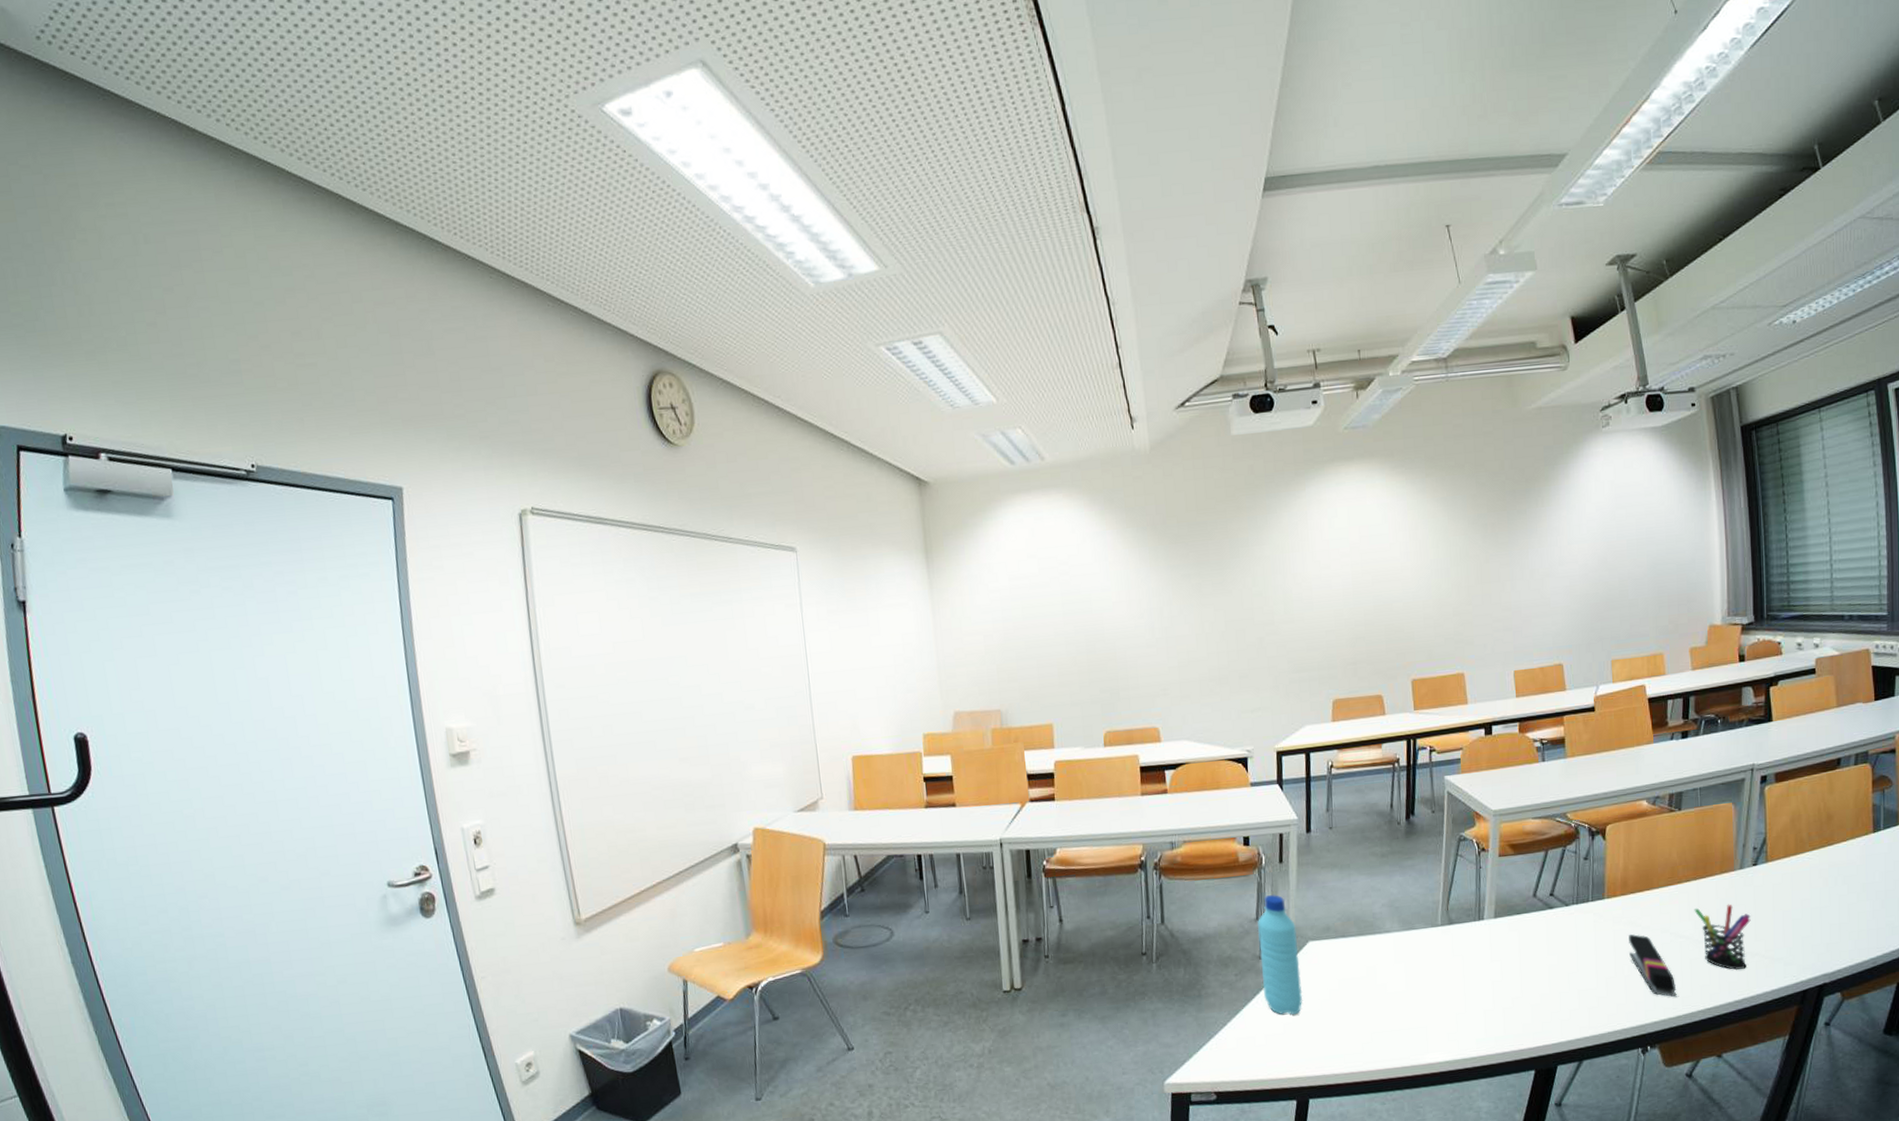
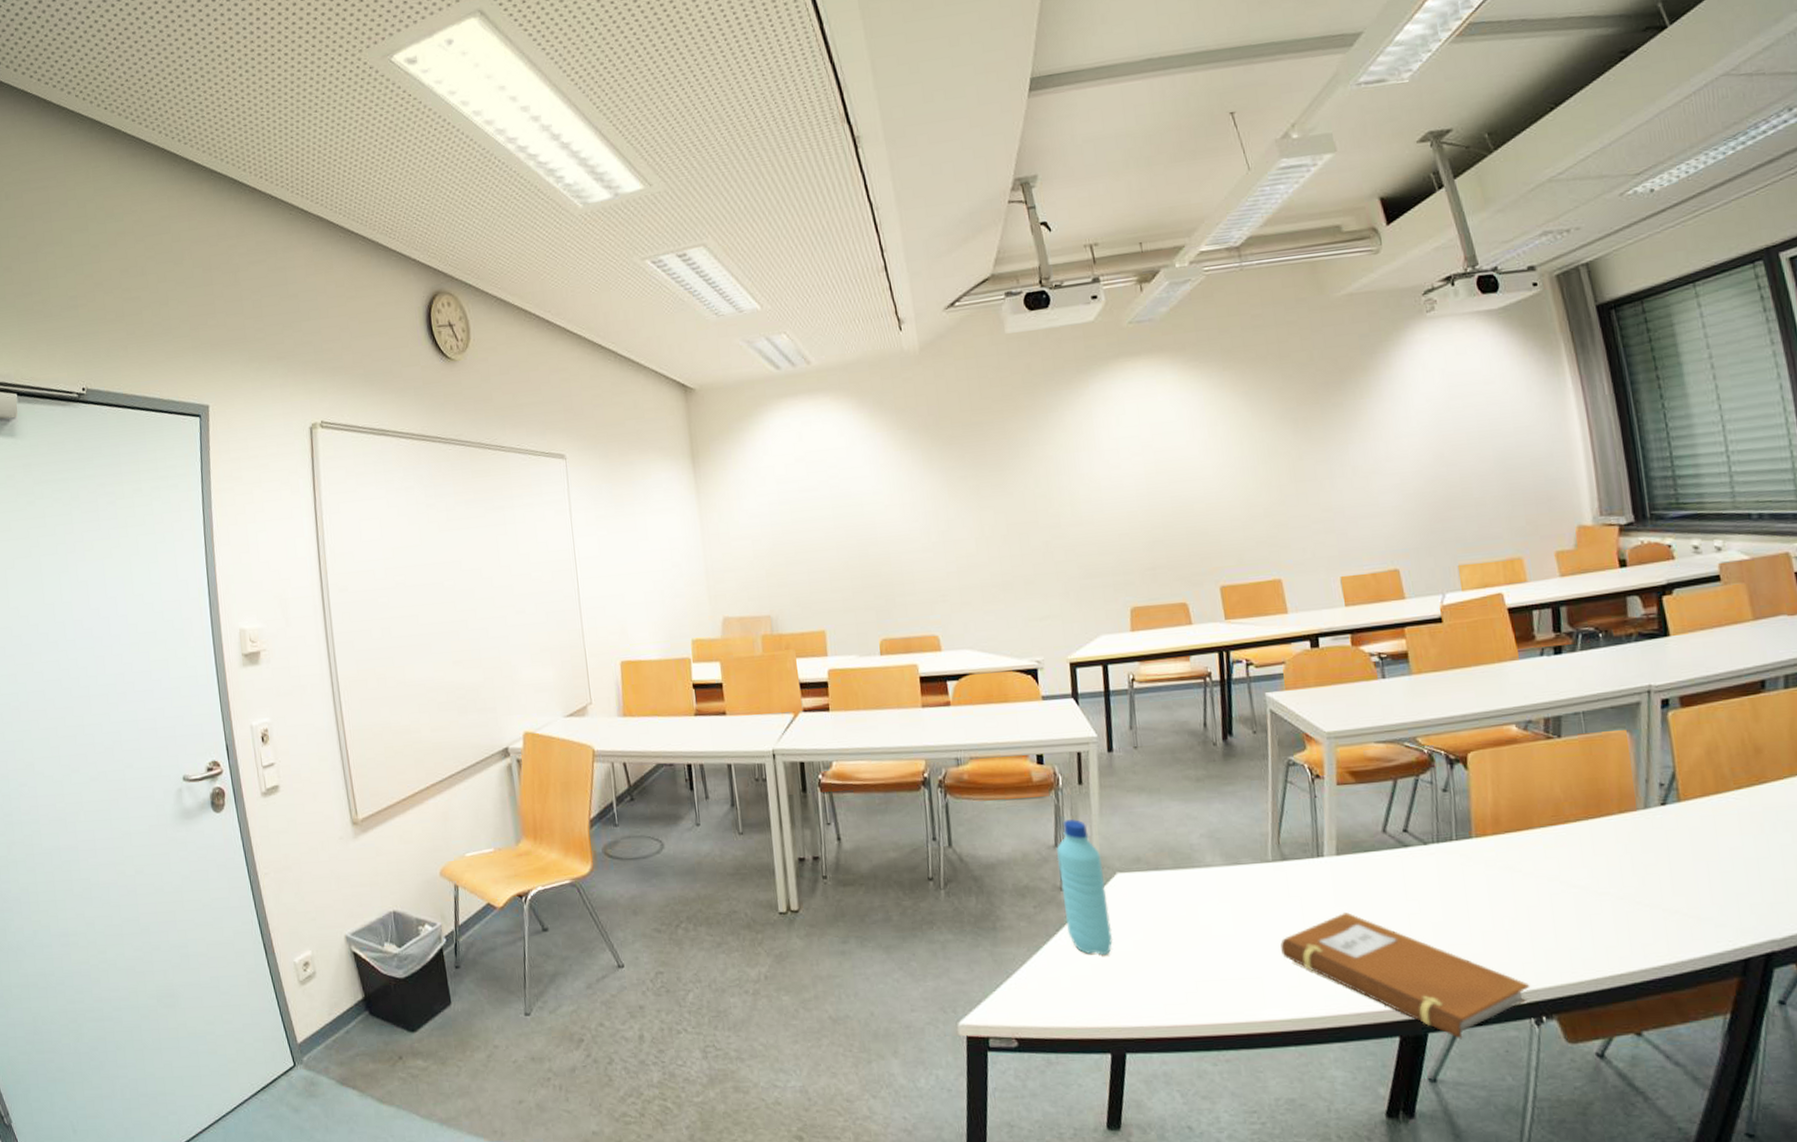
notebook: none [1444,966,1640,1069] -> present [1280,911,1531,1039]
stapler: present [1629,934,1677,997] -> none [1506,881,1576,959]
pen holder: present [1694,904,1751,971] -> none [1588,850,1665,931]

